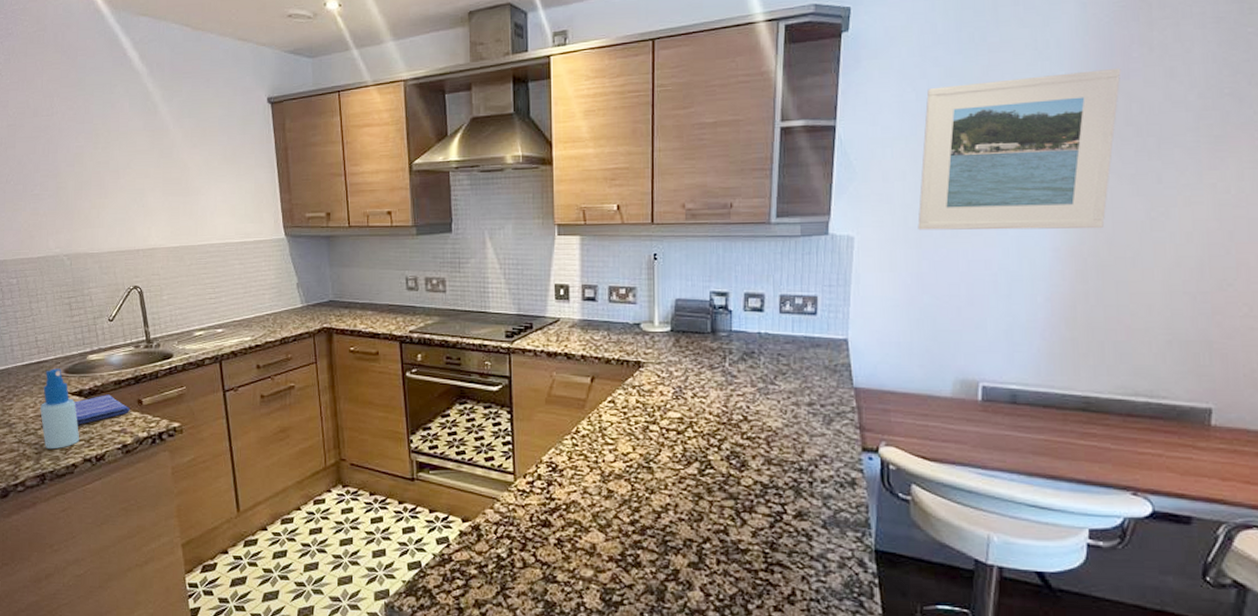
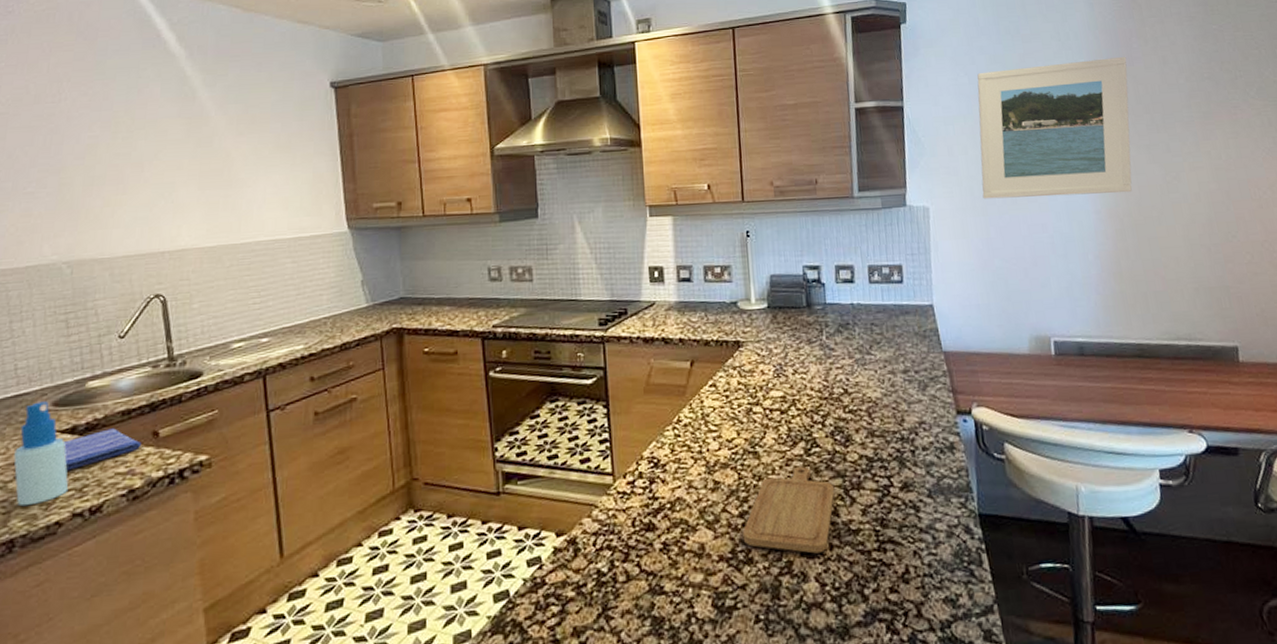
chopping board: none [632,485,726,566] -> present [742,467,835,554]

